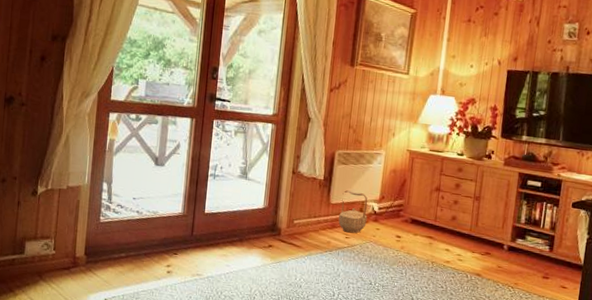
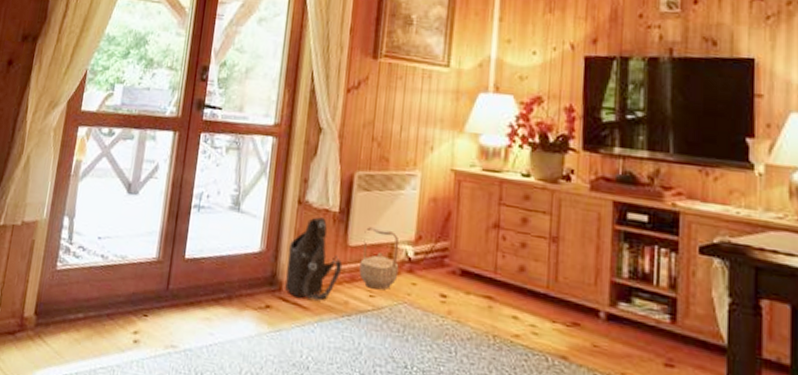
shoulder bag: none [283,183,326,241] -> present [285,217,343,300]

